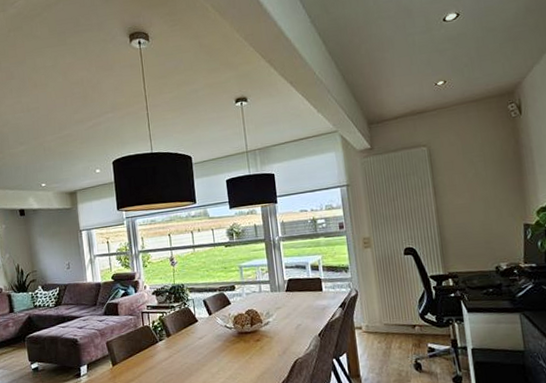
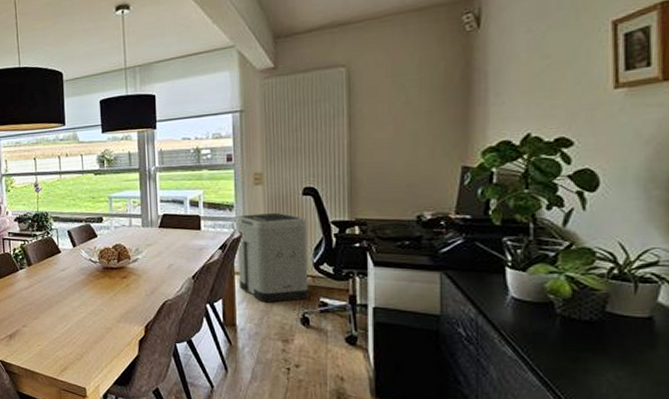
trash can: none [352,271,419,353] -> present [237,212,309,303]

